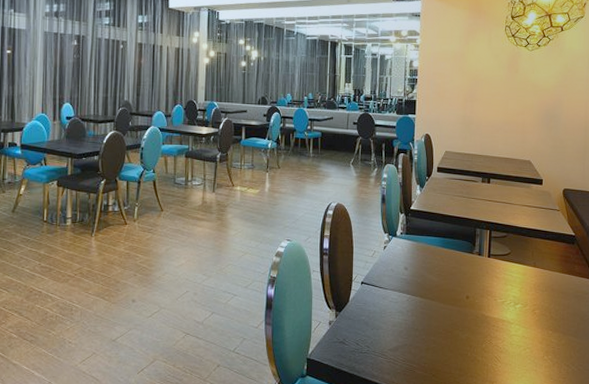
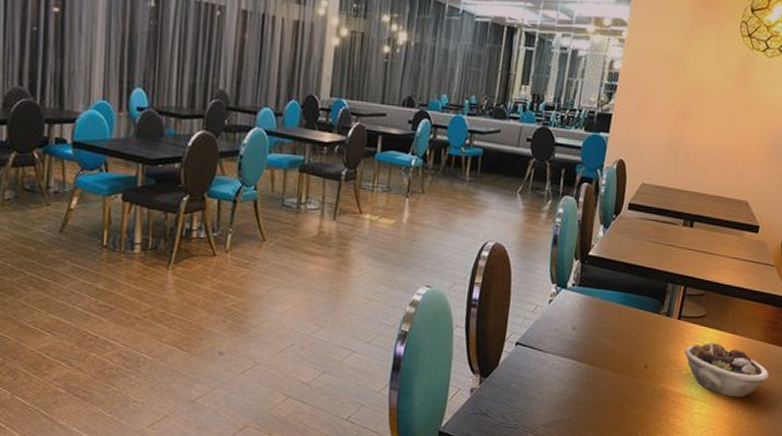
succulent planter: none [497,274,570,321] -> present [684,342,770,398]

